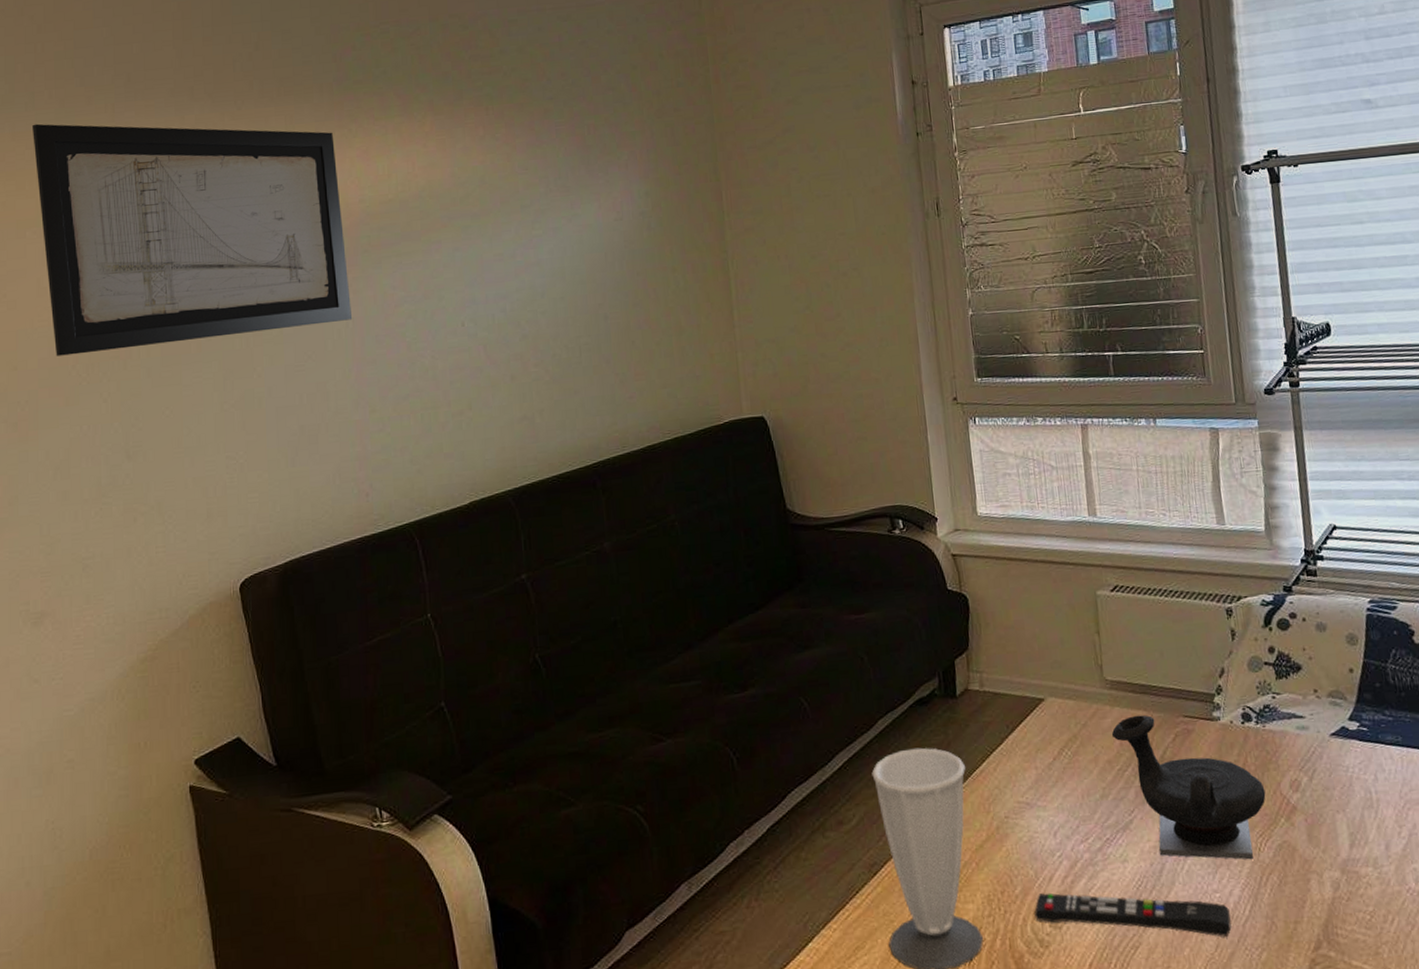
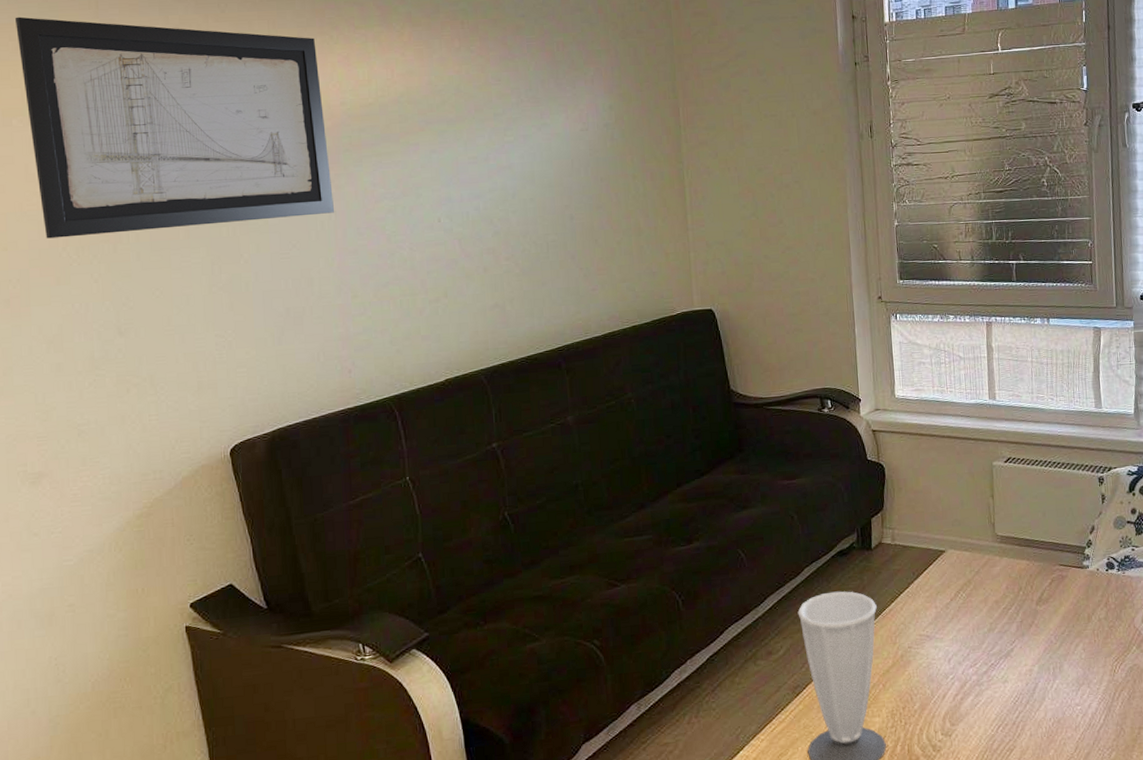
remote control: present [1034,892,1232,937] -> none [929,707,1089,741]
teapot: present [1111,715,1266,860] -> none [999,564,1122,680]

